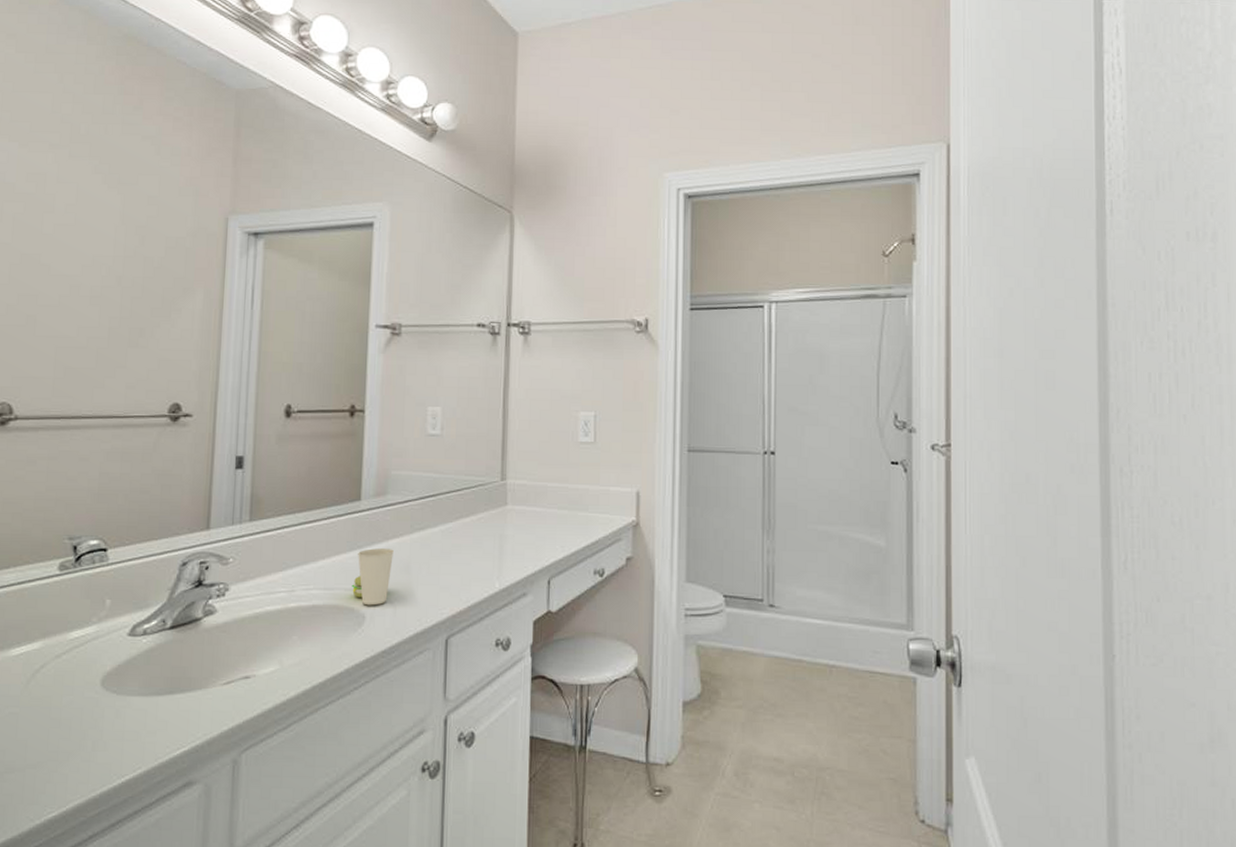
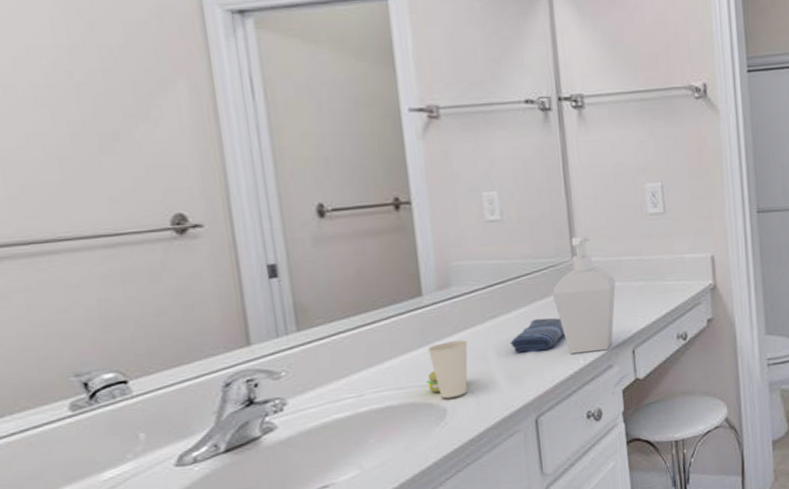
towel: none [433,536,485,569] -> present [510,318,565,353]
soap bottle: none [479,458,539,577] -> present [553,236,616,354]

